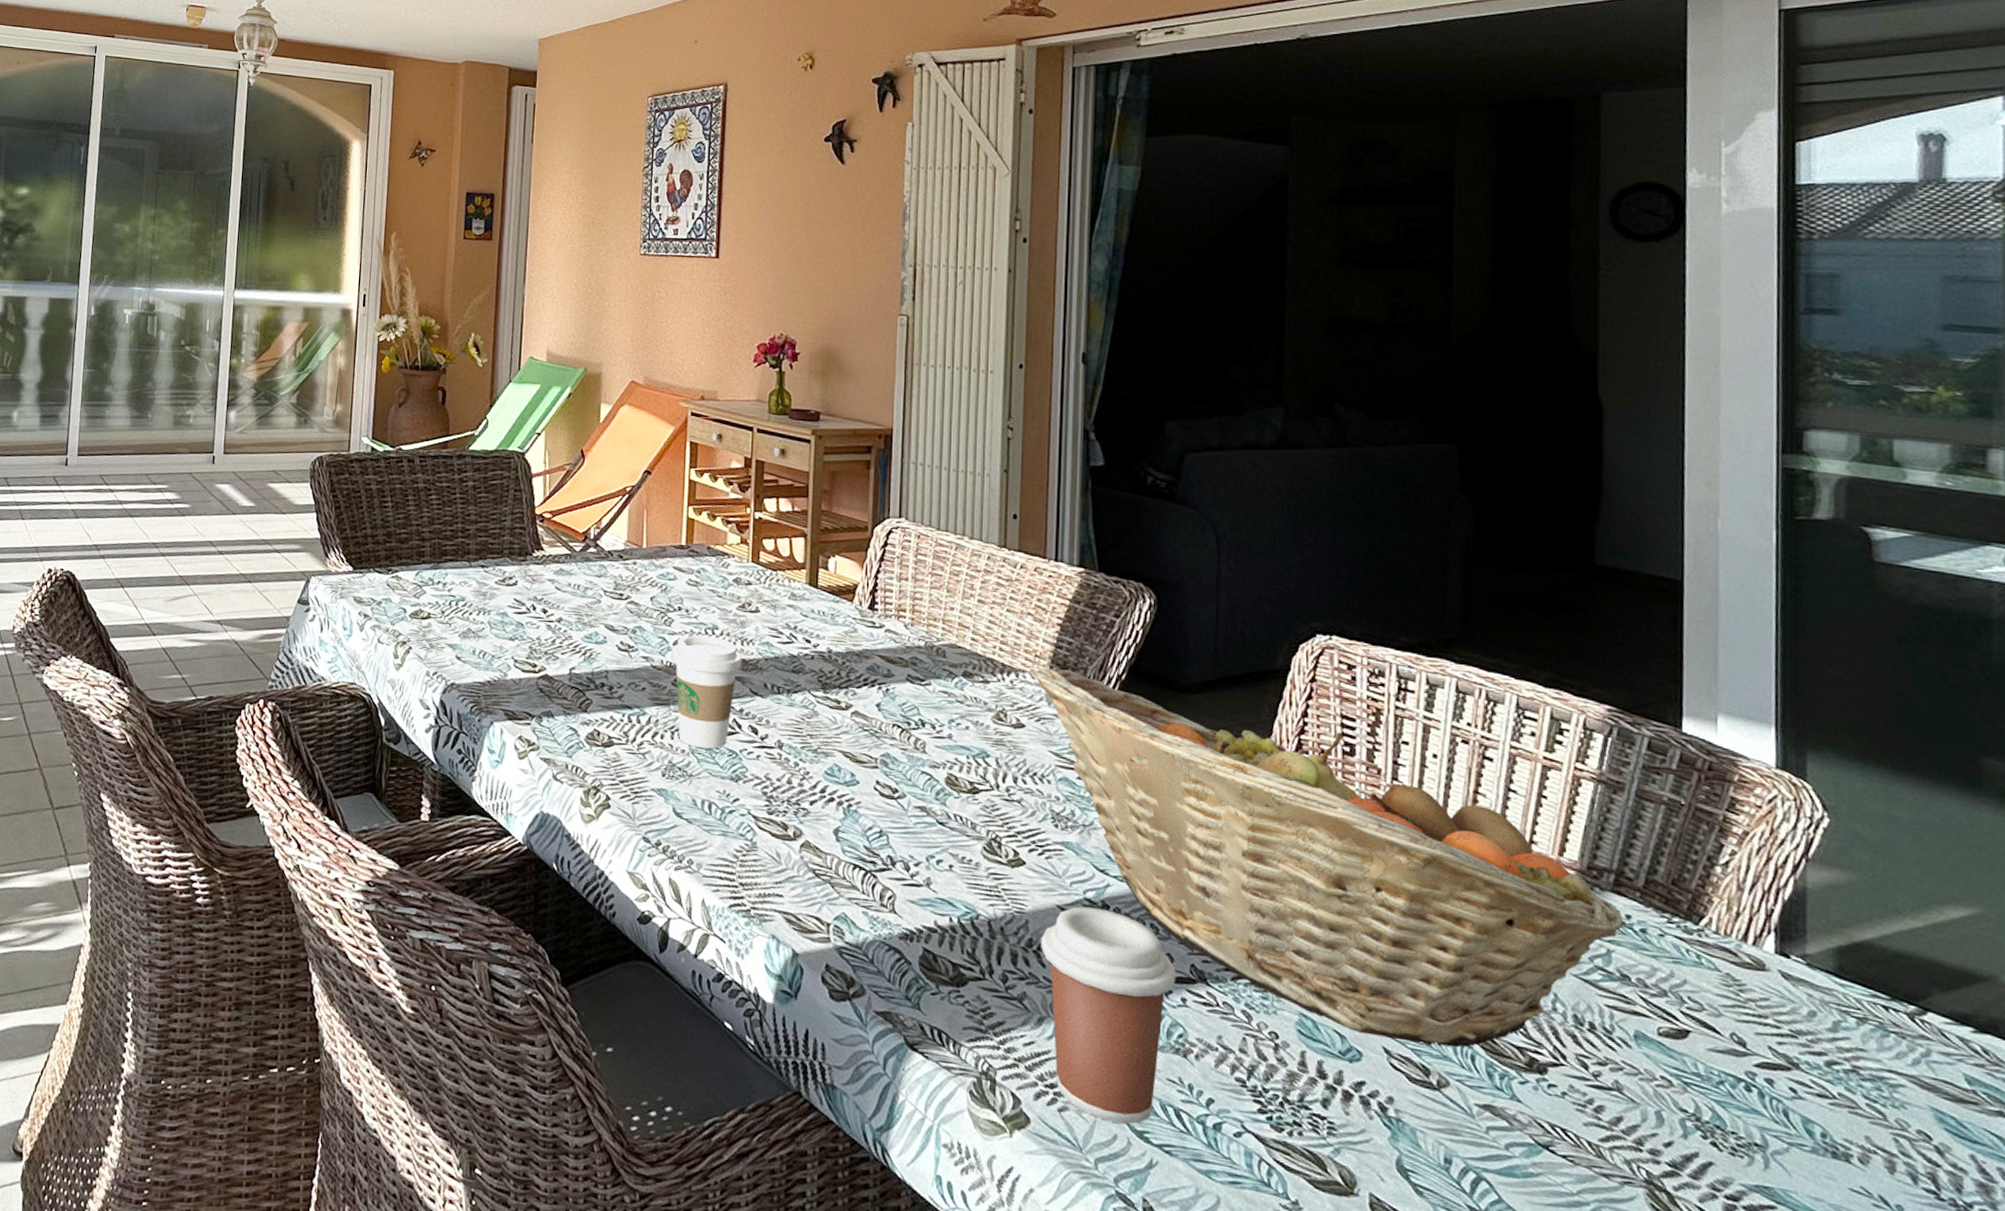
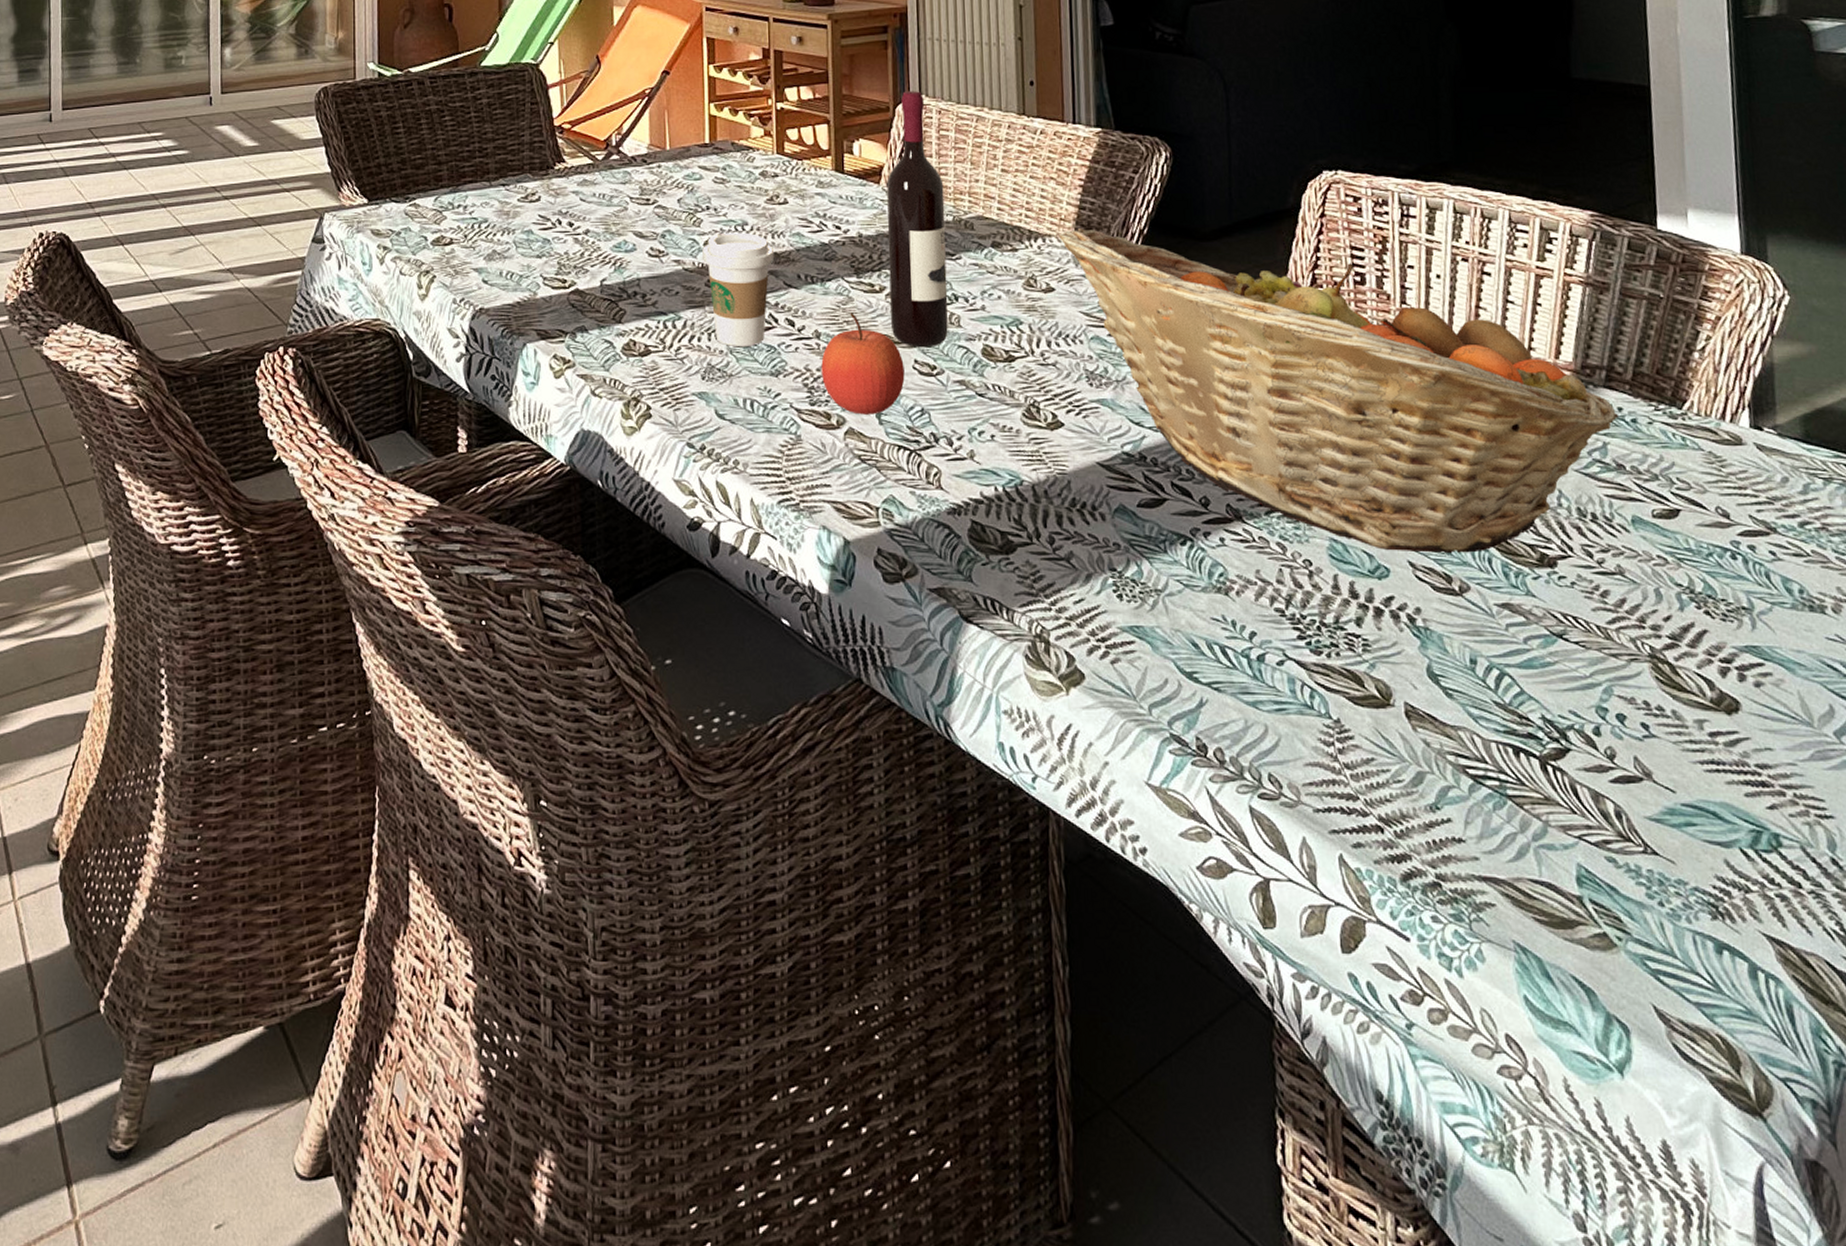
apple: none [781,725,865,831] -> present [821,311,905,415]
wine bottle: none [854,513,918,770] -> present [886,91,948,348]
coffee cup: present [1041,906,1176,1124] -> none [1084,460,1214,667]

